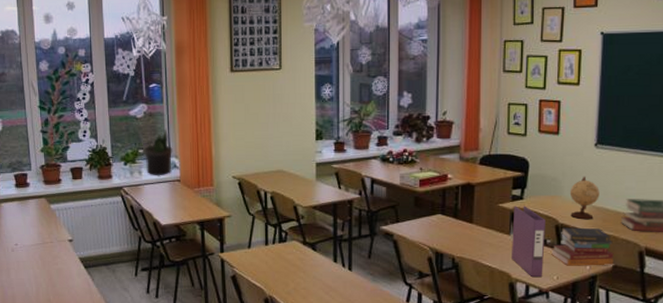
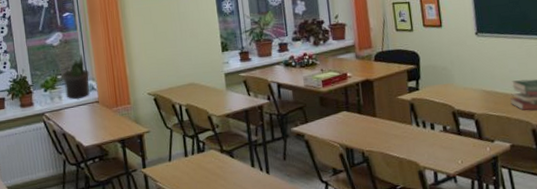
binder: present [512,206,546,277] -> none [411,96,448,163]
books: present [551,227,614,266] -> none [452,111,511,150]
globe: present [569,176,600,220] -> none [460,63,488,104]

